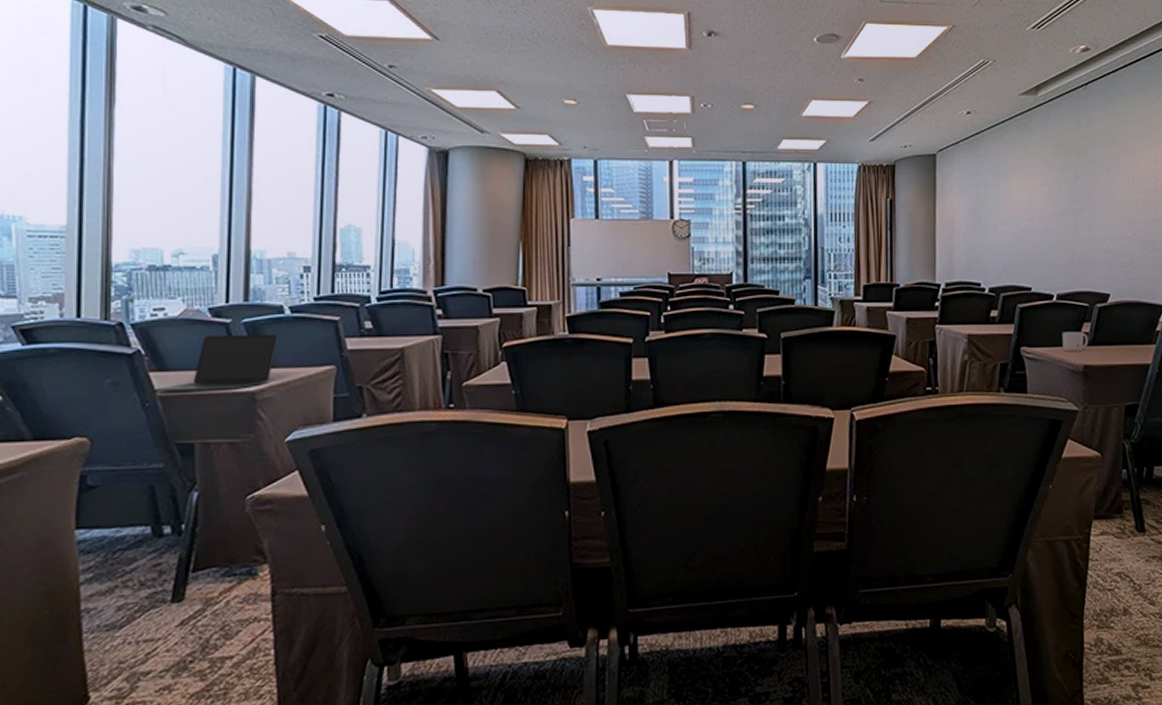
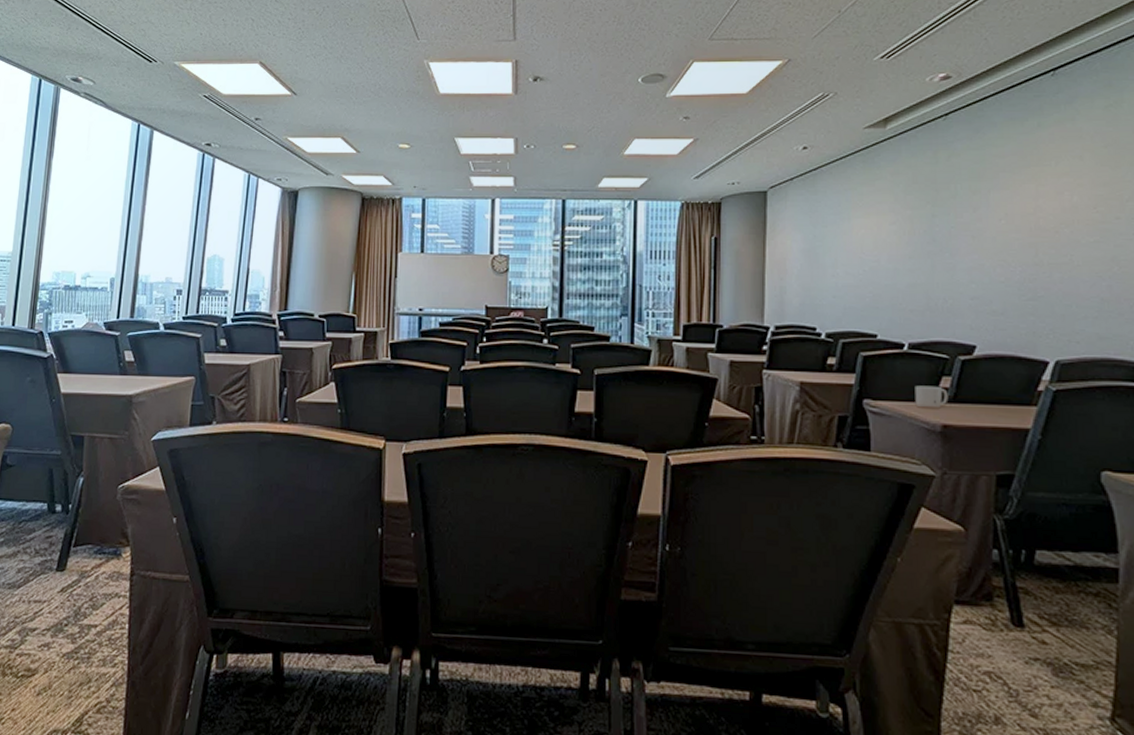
laptop: present [152,335,278,392] -> none [58,346,153,394]

